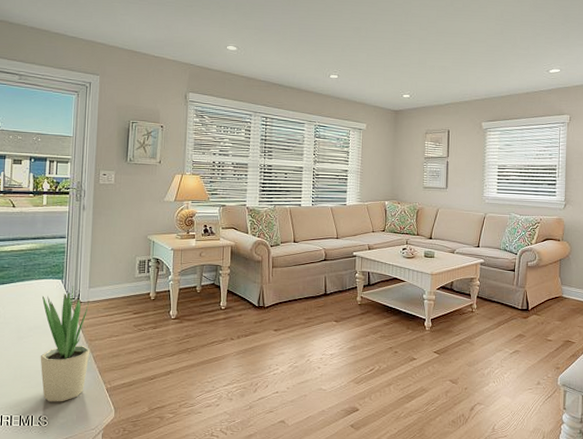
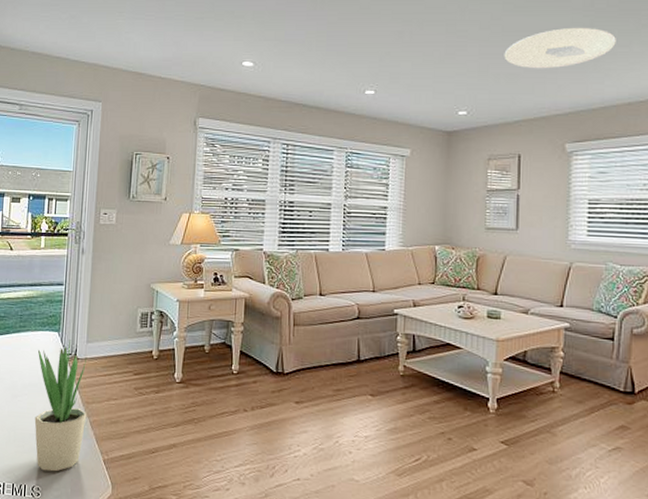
ceiling light: none [437,32,519,64] -> present [504,27,616,69]

